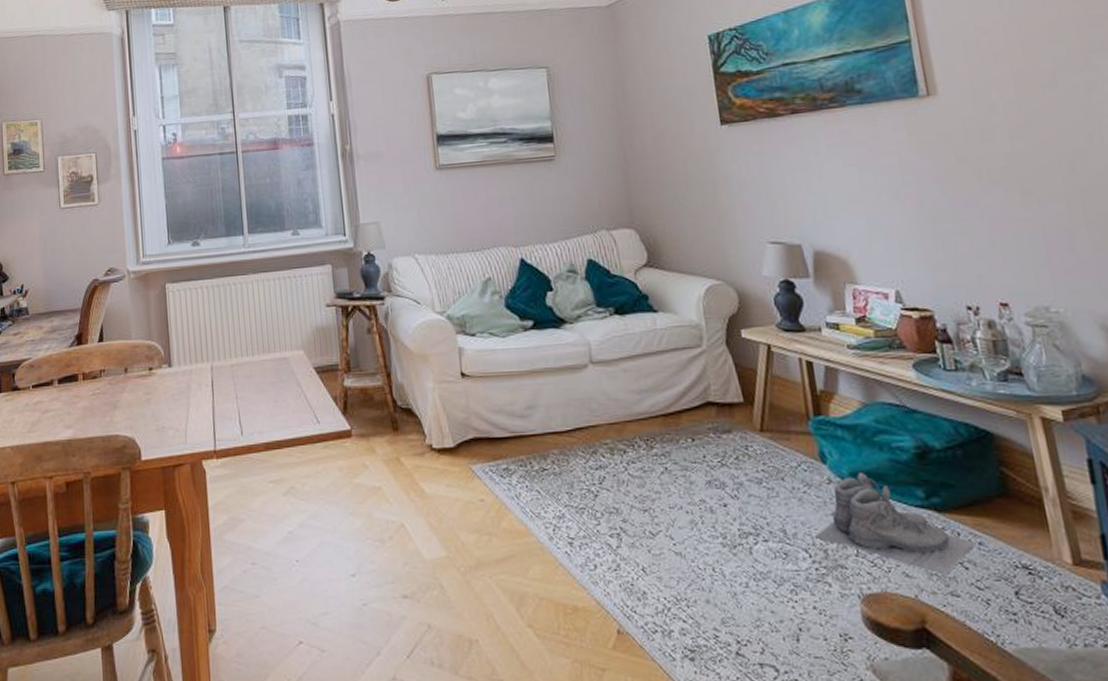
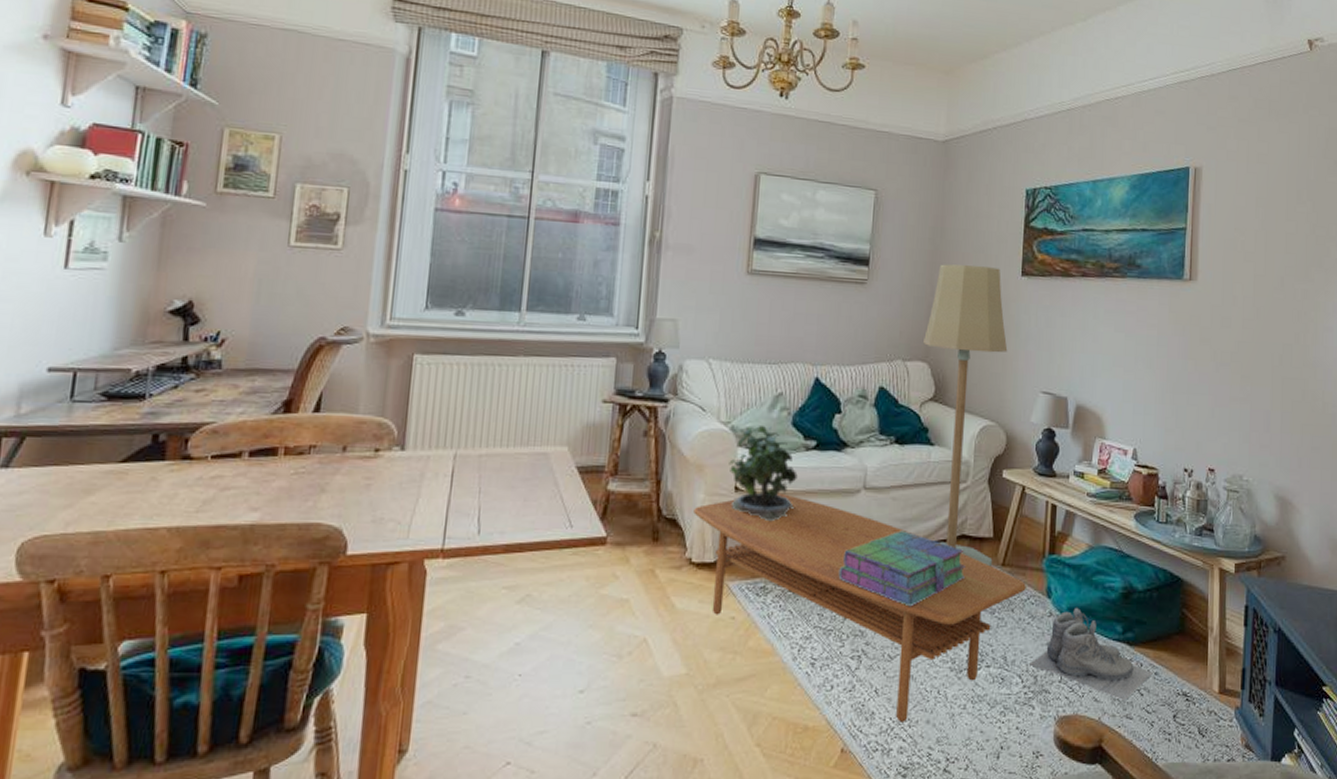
coffee table: none [426,374,794,602] -> present [694,492,1026,722]
potted plant: none [451,310,524,404] -> present [729,424,798,522]
stack of books: none [580,402,721,481] -> present [838,531,967,607]
floor lamp: none [625,121,749,434] -> present [924,264,1008,567]

